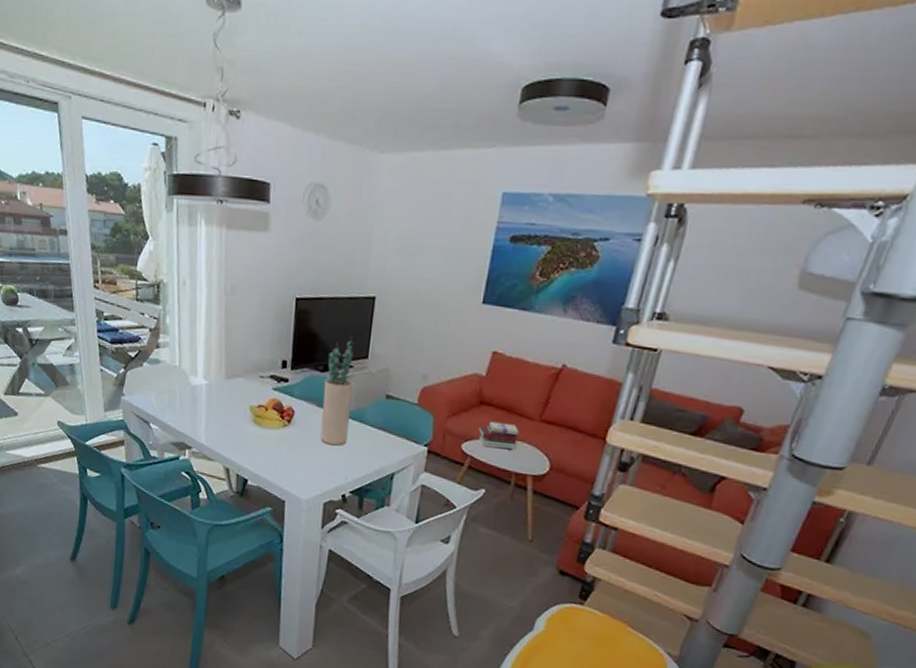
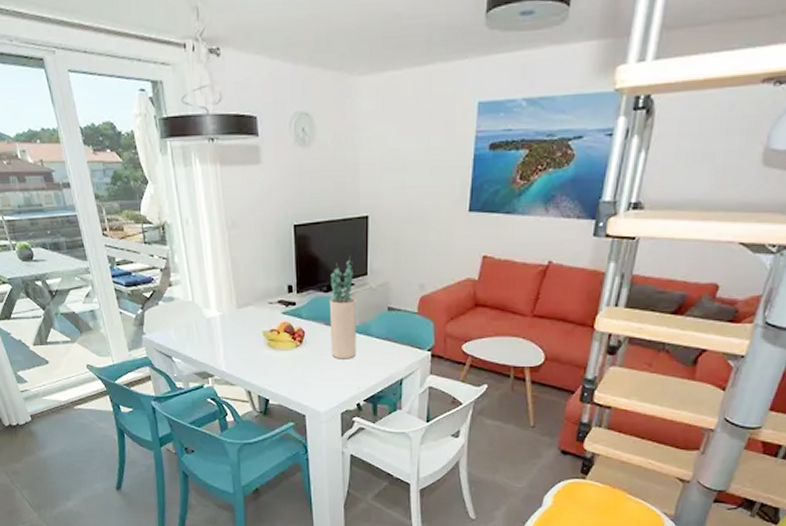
books: present [478,421,519,450] -> none [476,321,513,346]

